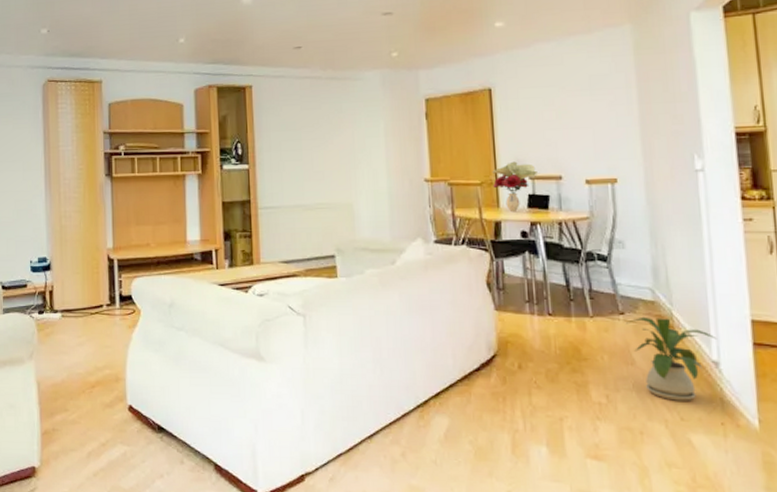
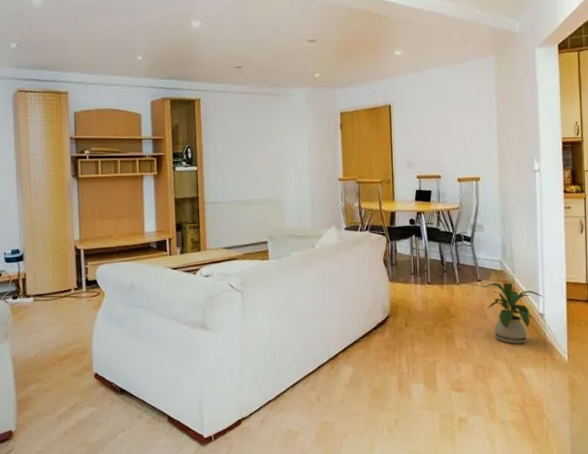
flower bouquet: present [492,161,539,213] -> none [390,164,424,205]

